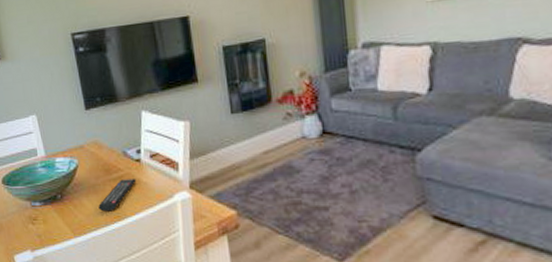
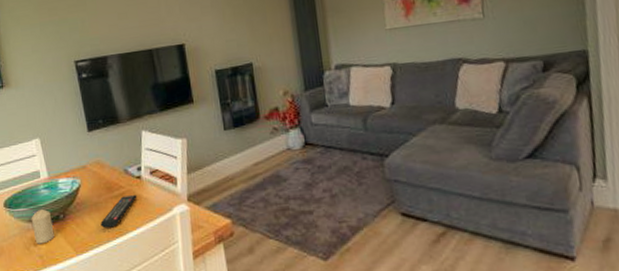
candle: none [29,189,52,223] -> present [31,209,55,244]

